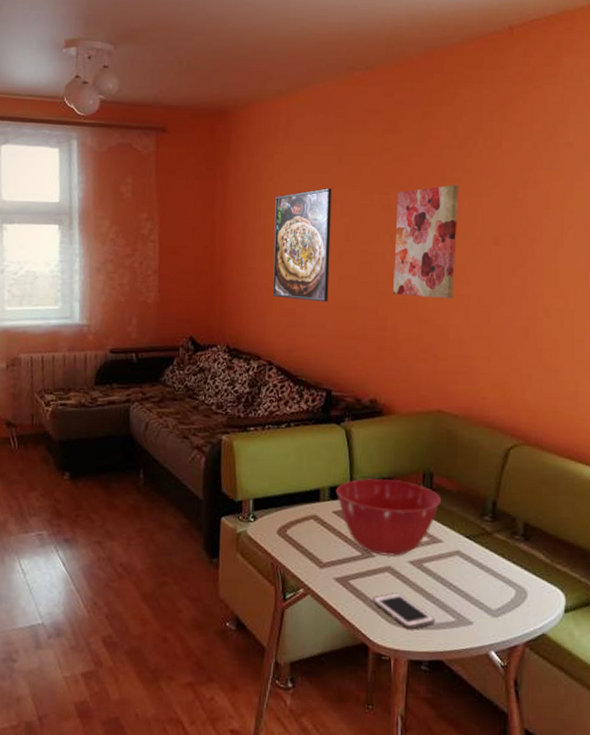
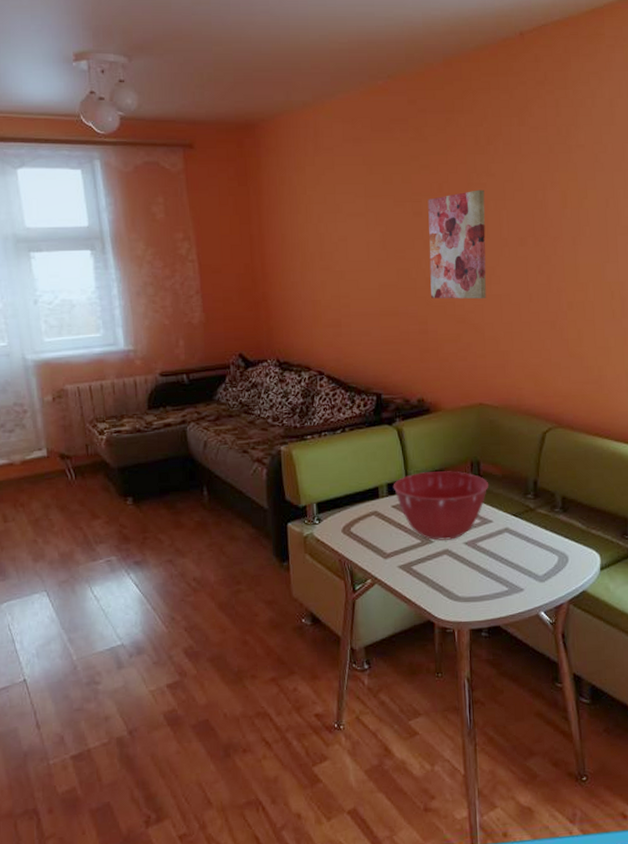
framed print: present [272,188,333,302] -> none [311,199,371,311]
cell phone: present [372,593,436,630] -> none [433,572,491,603]

